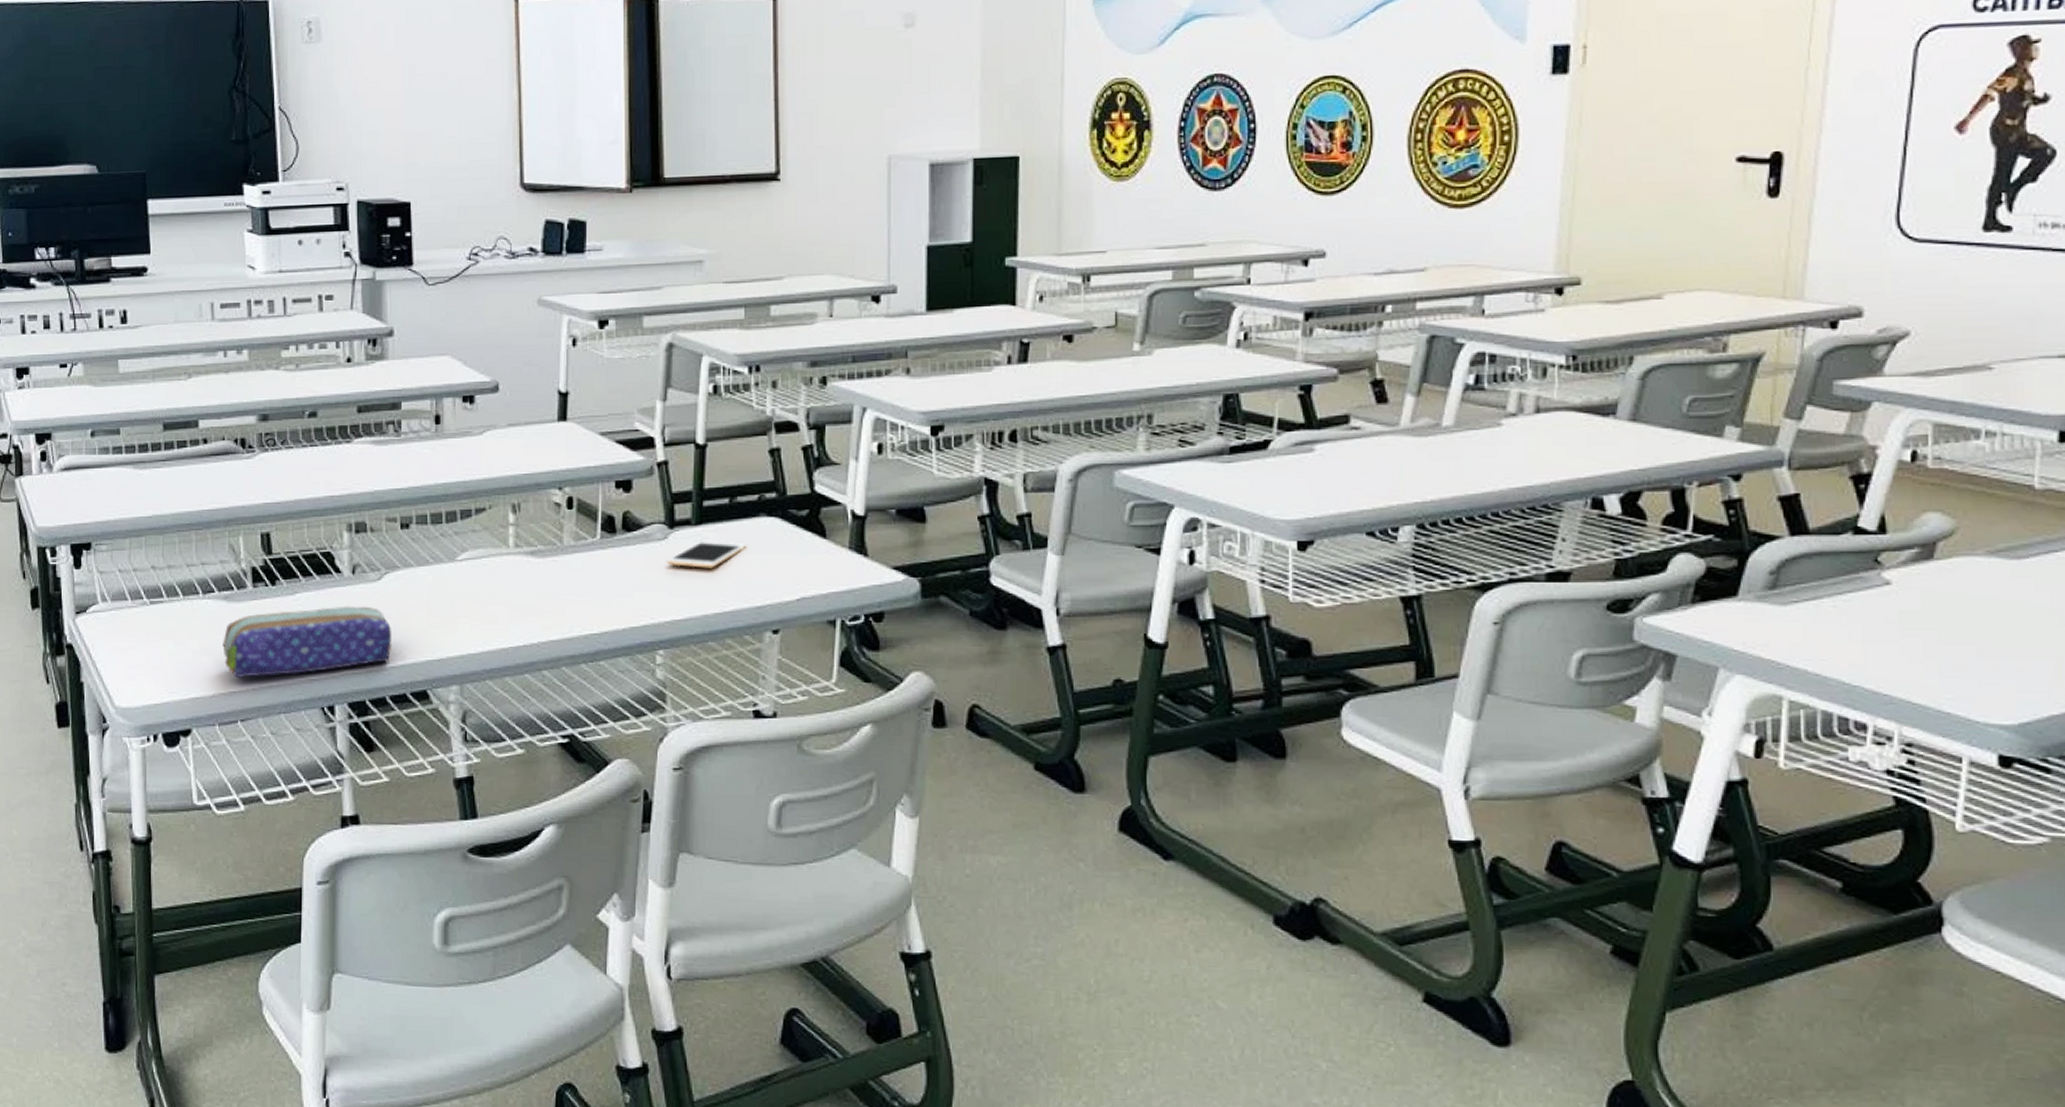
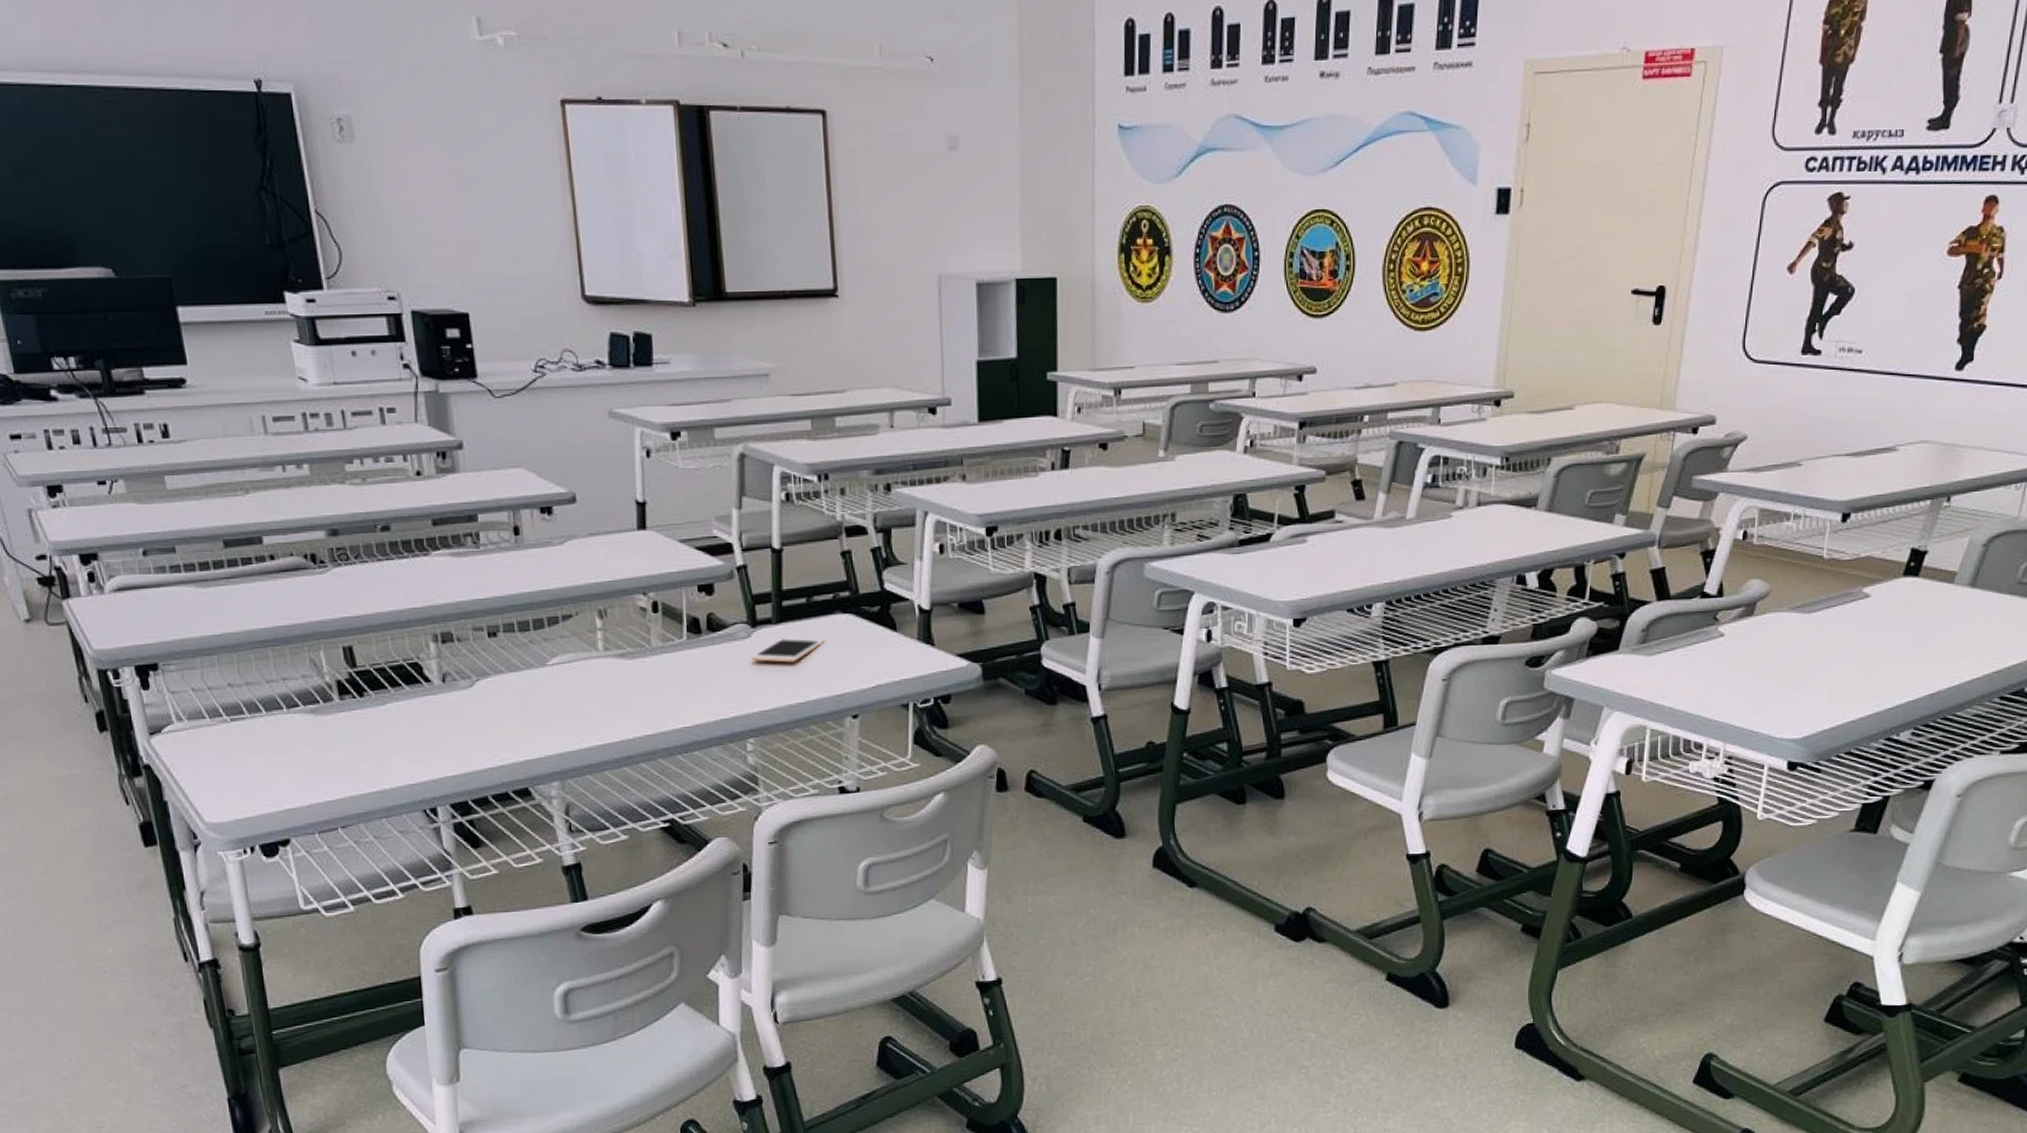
pencil case: present [222,606,392,678] -> none [313,712,490,787]

